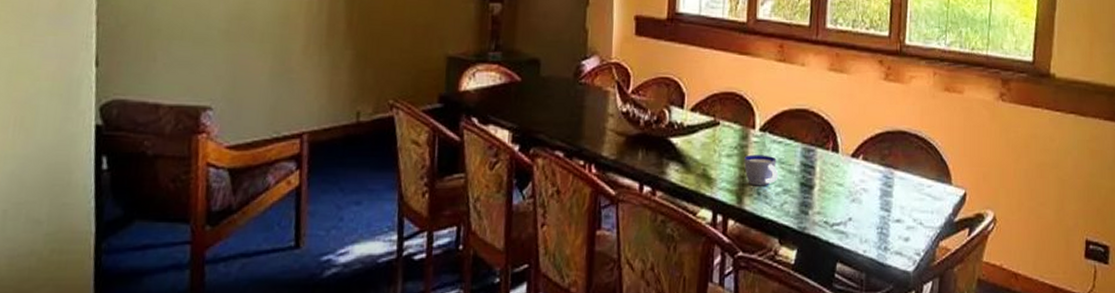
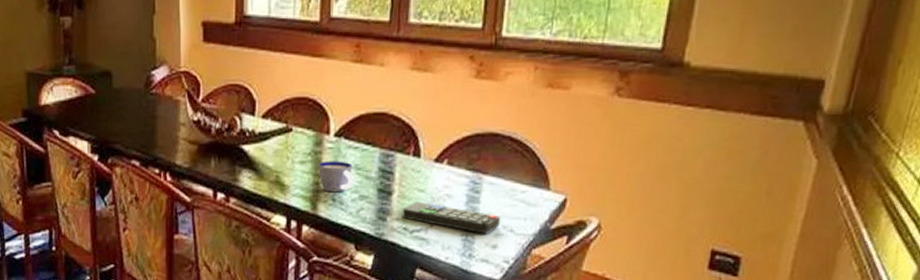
remote control: none [823,195,911,227] -> present [402,201,500,234]

